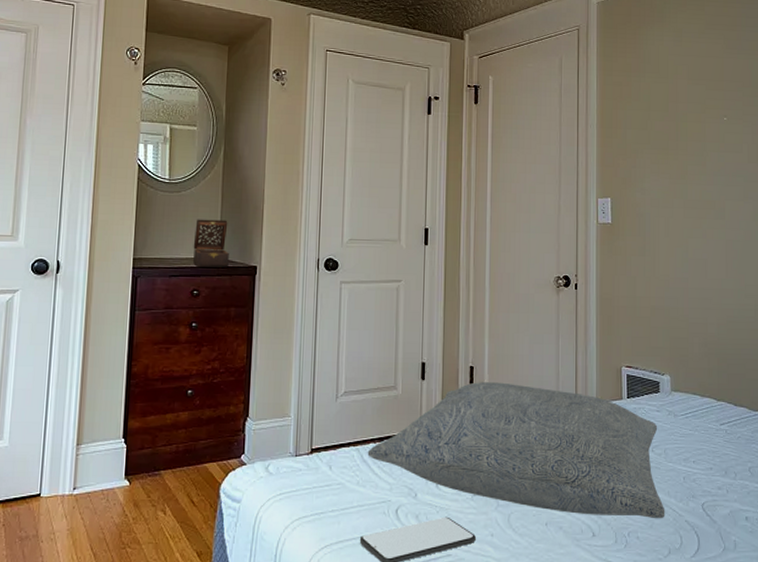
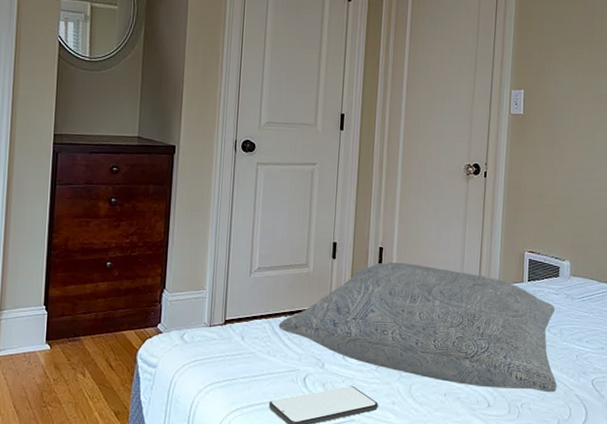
jewelry box: present [193,219,229,268] -> none [113,97,148,146]

